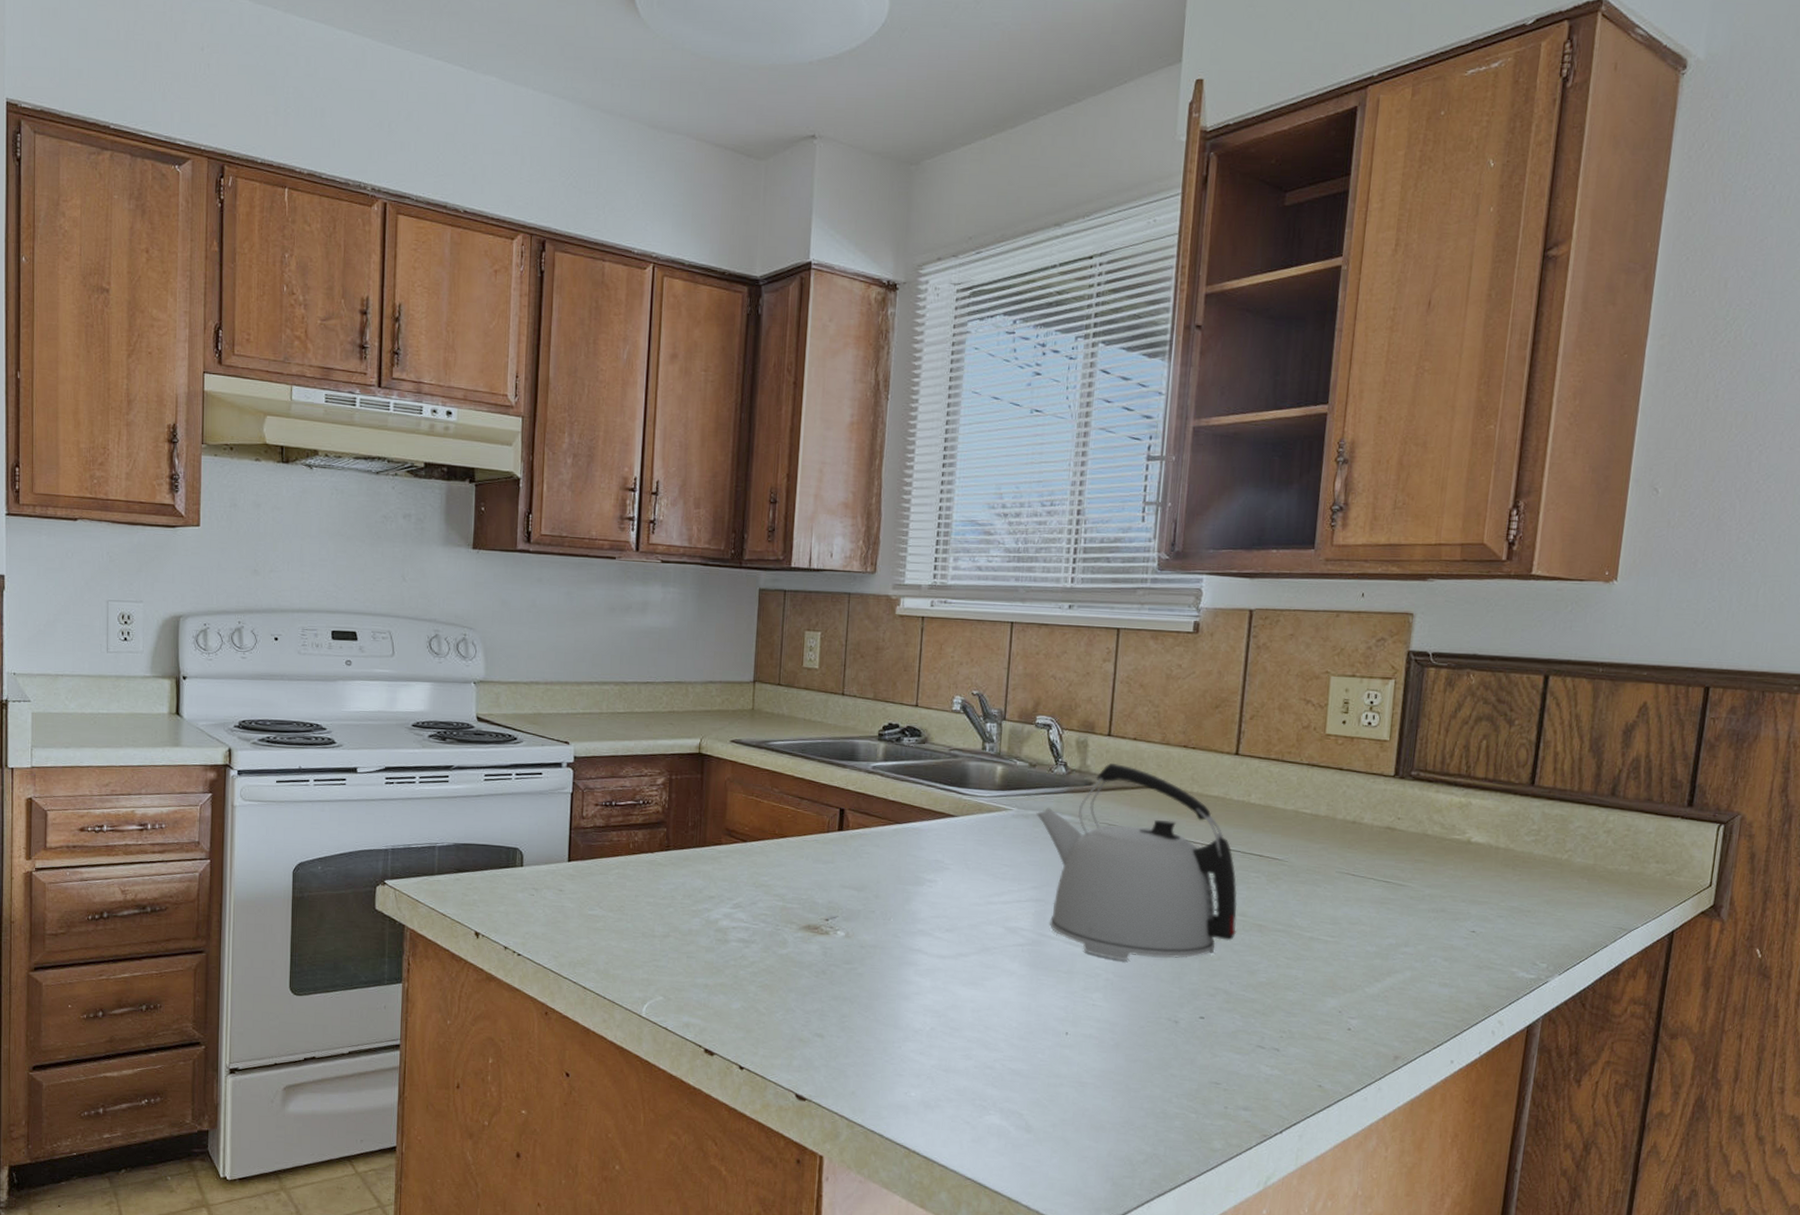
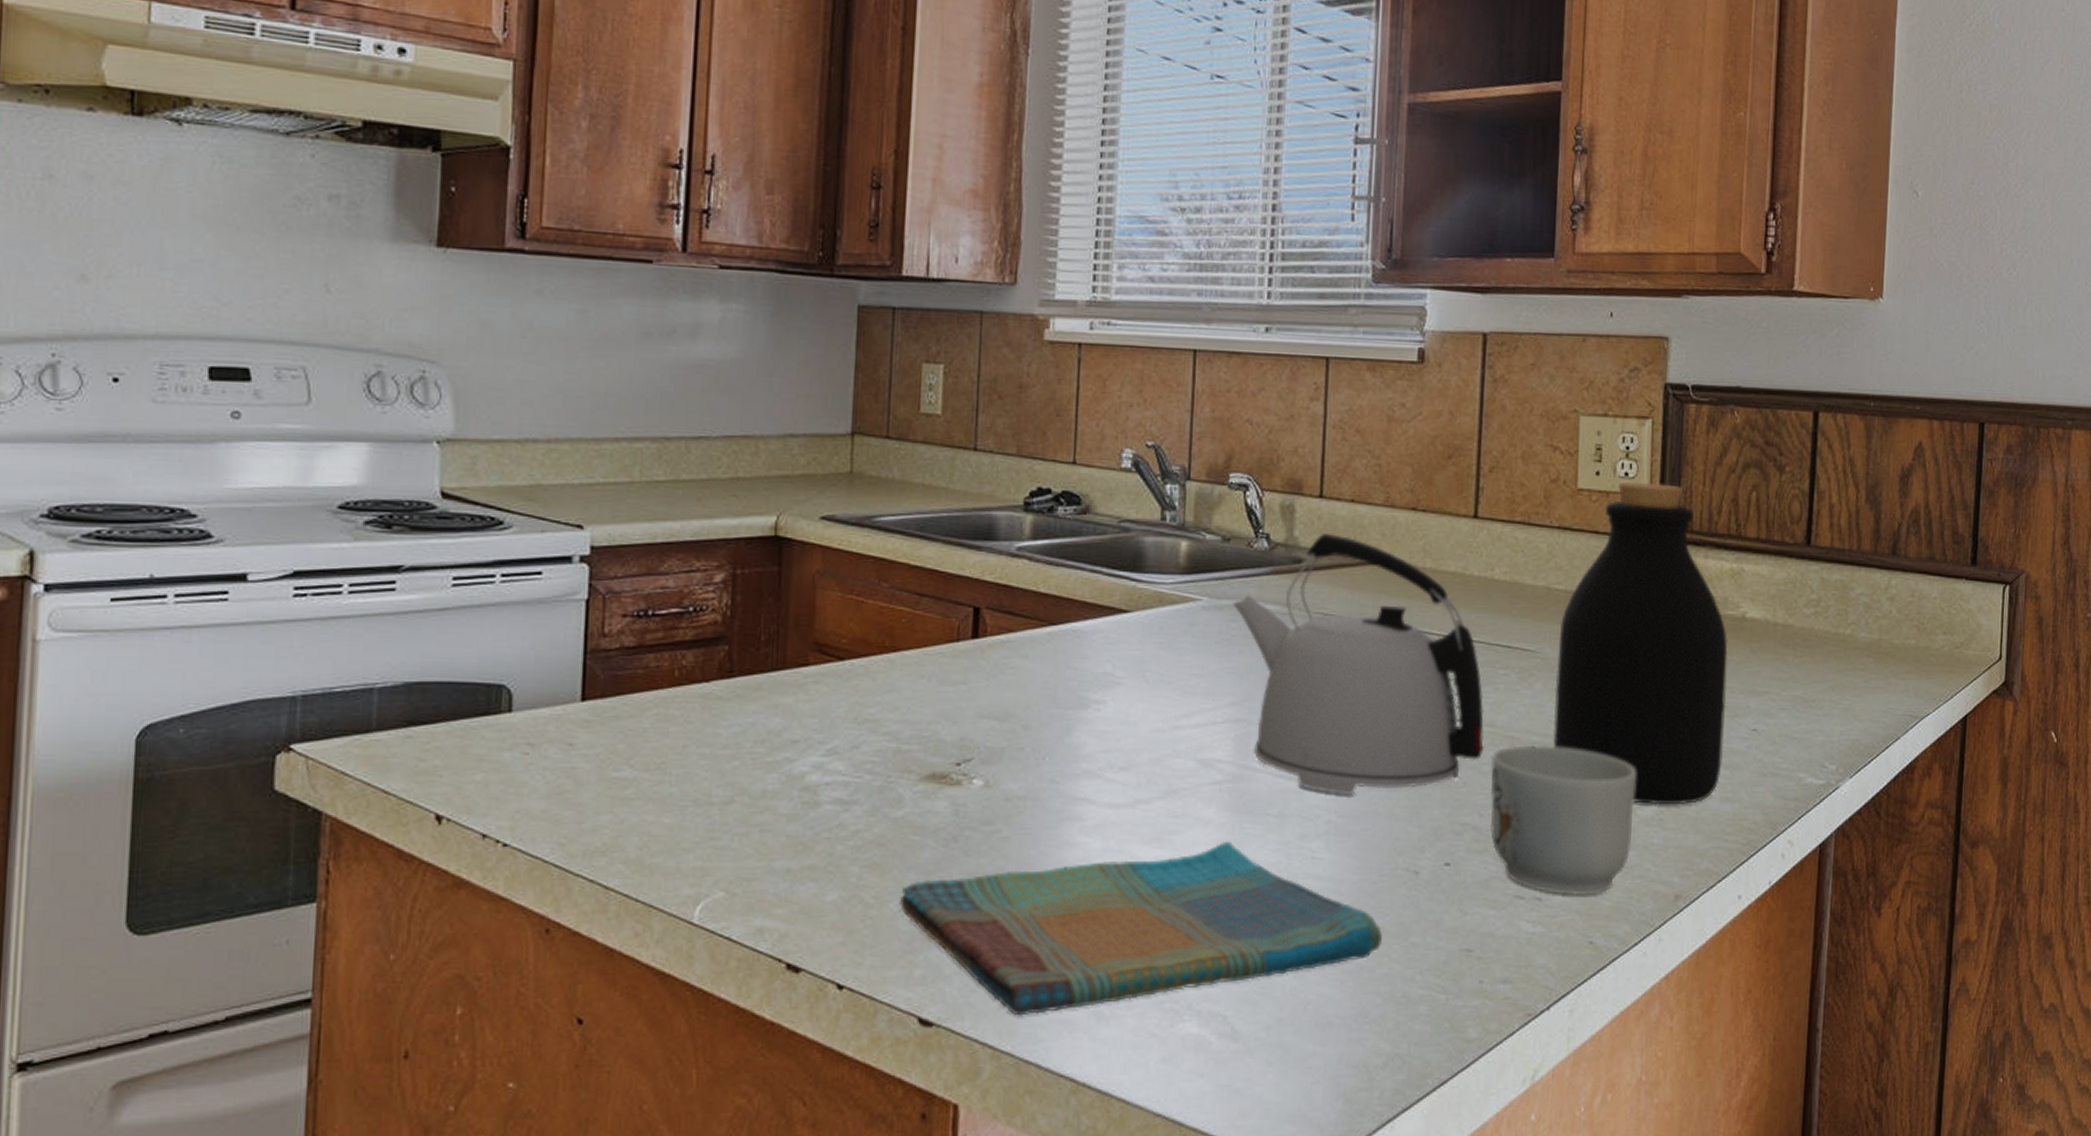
dish towel: none [783,988,1147,1100] -> present [899,841,1382,1016]
mug: none [1238,931,1366,1050] -> present [1490,745,1636,896]
bottle: none [1295,730,1453,986] -> present [1553,482,1728,805]

